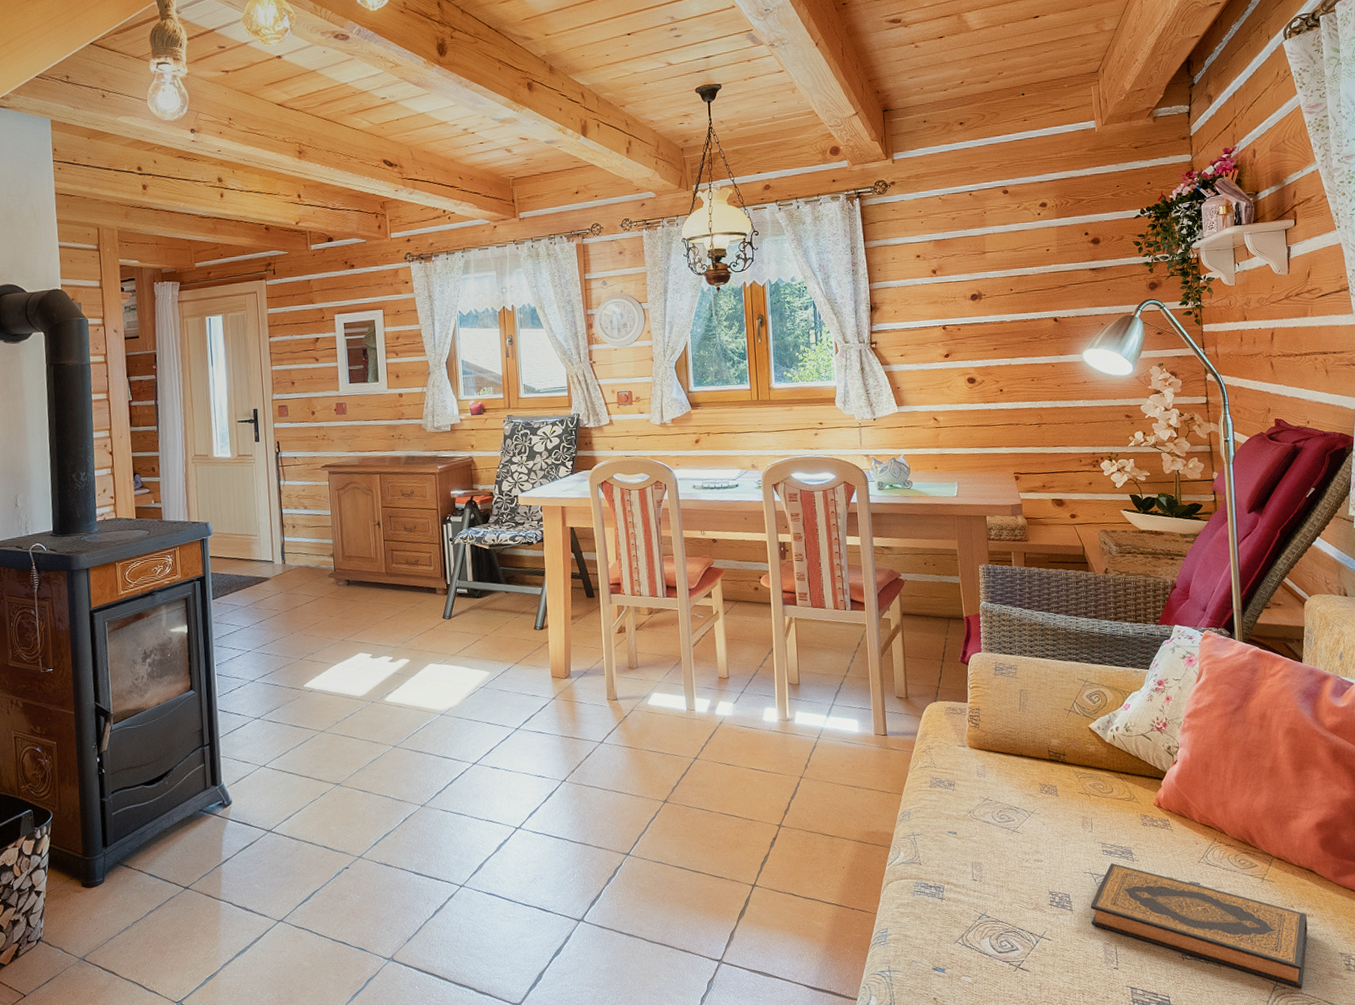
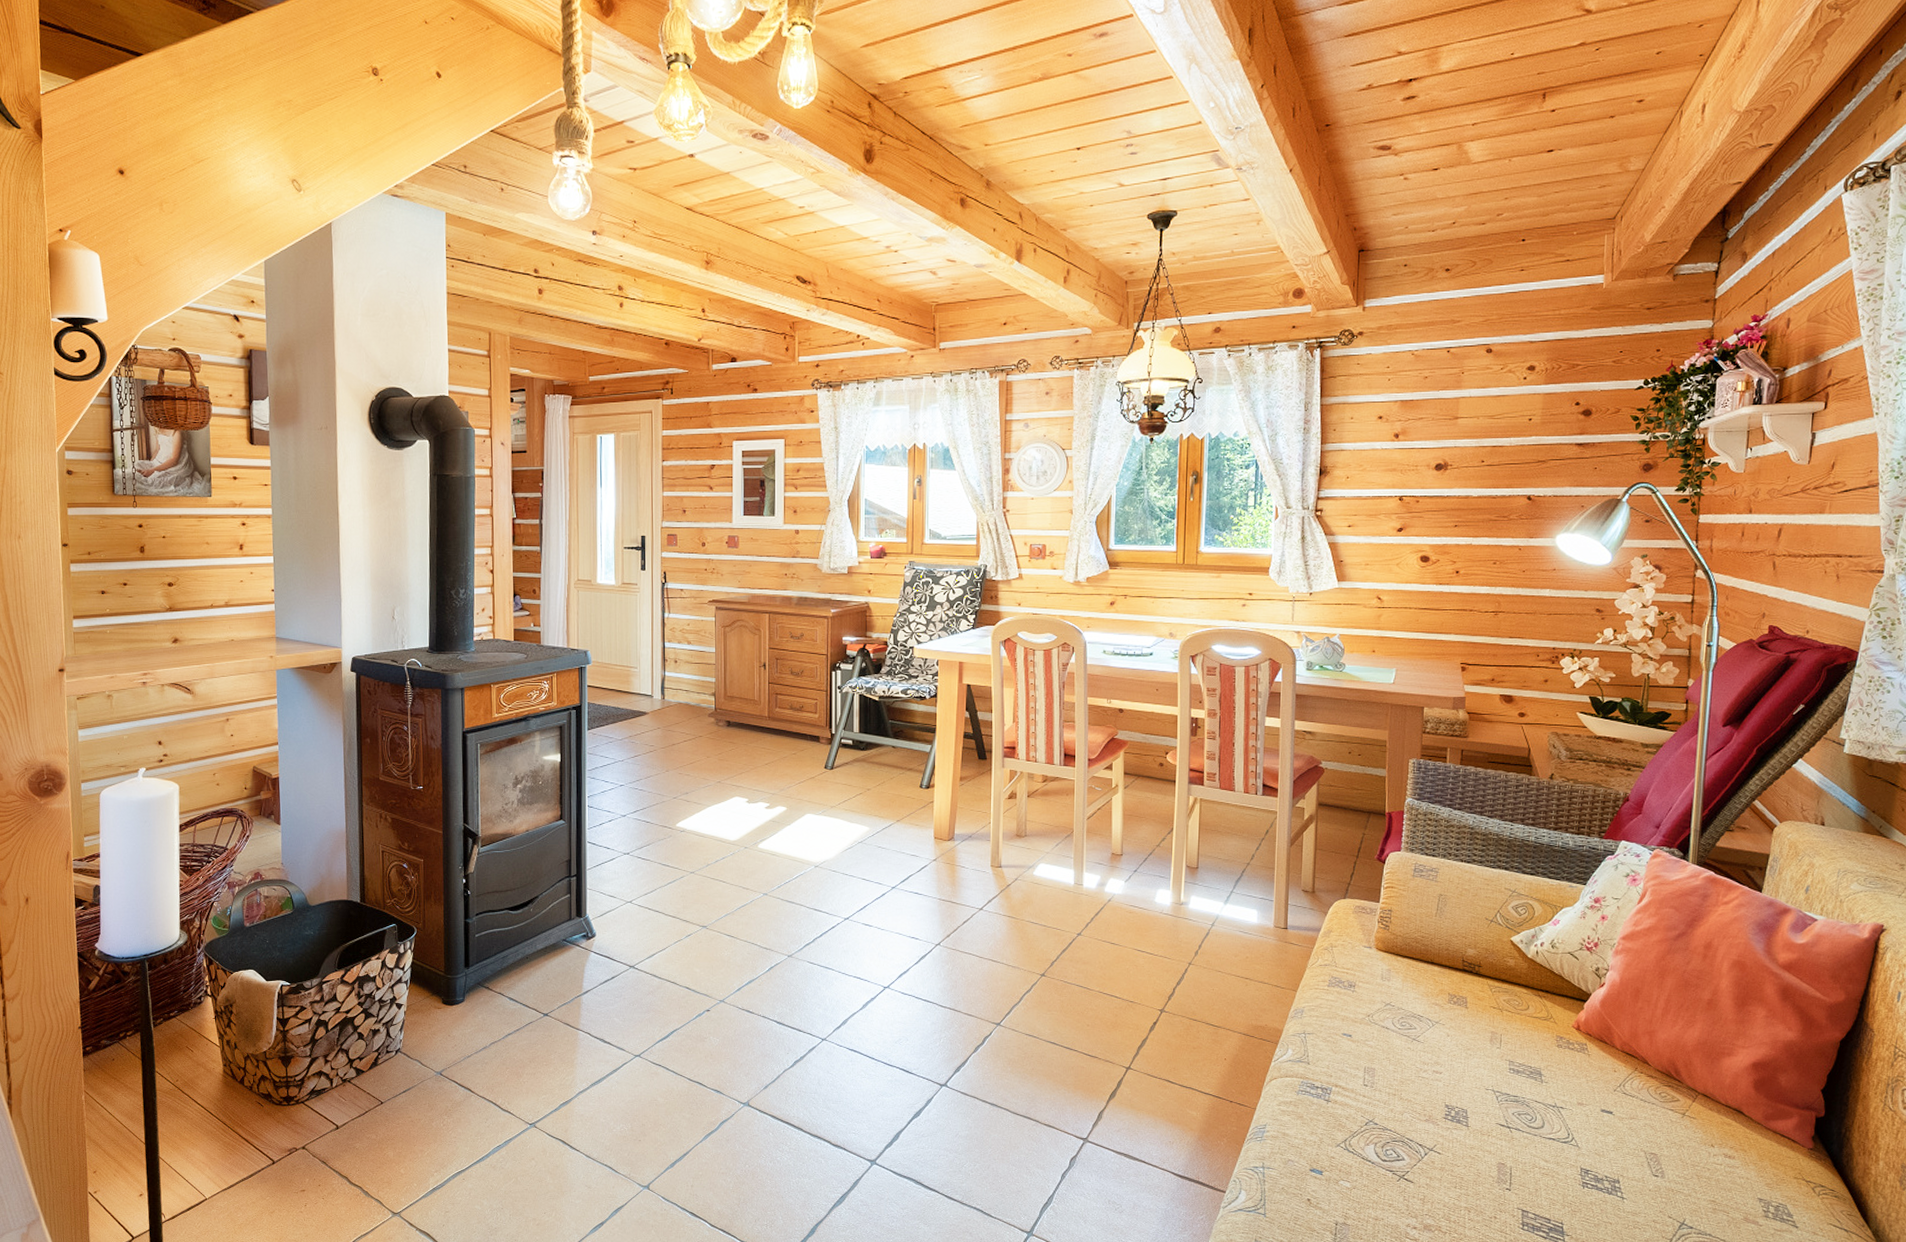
hardback book: present [1090,862,1308,988] -> none [1487,1082,1728,1229]

